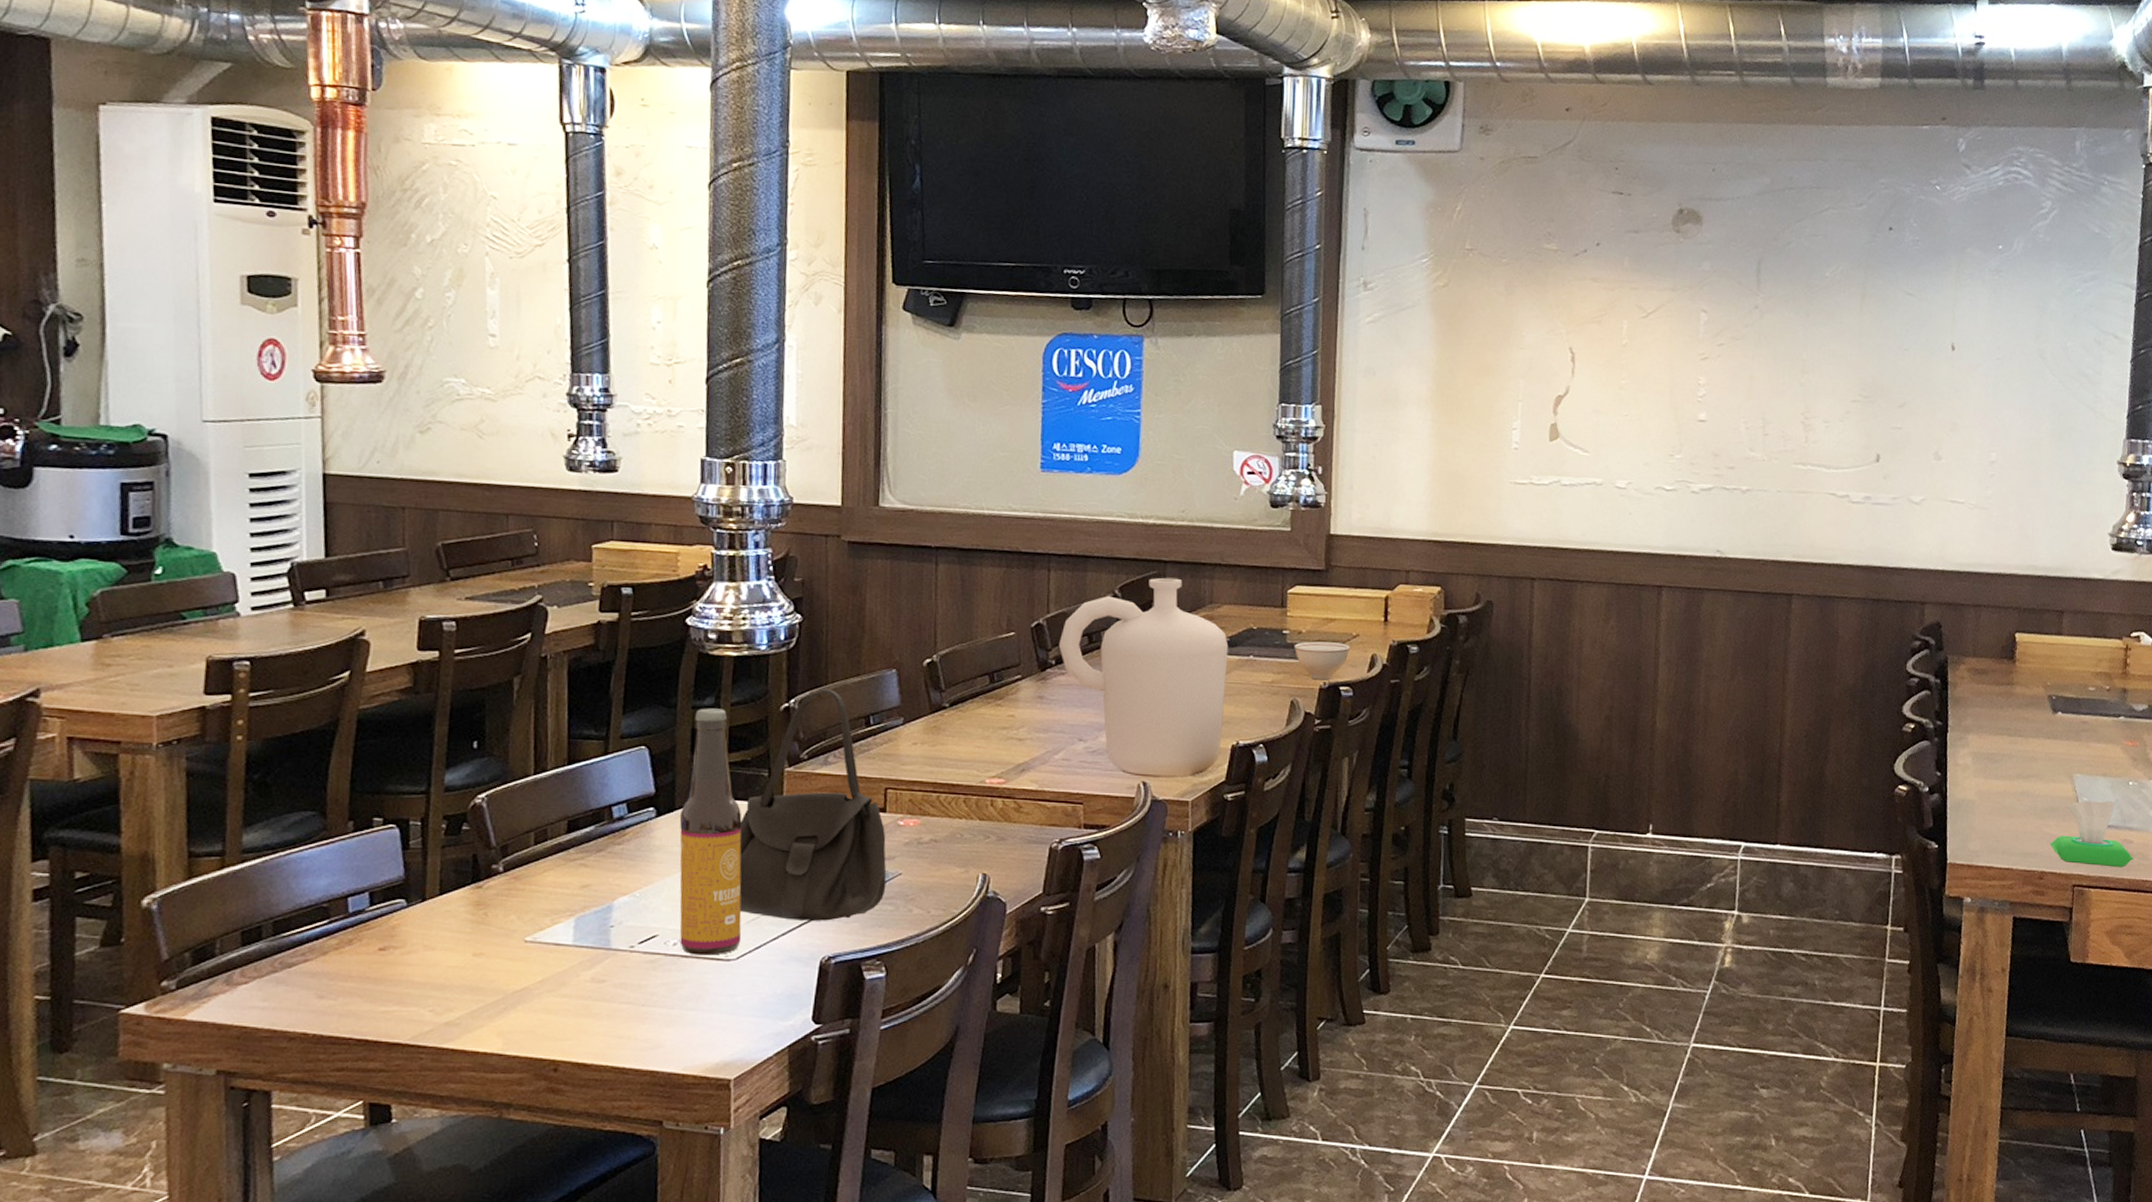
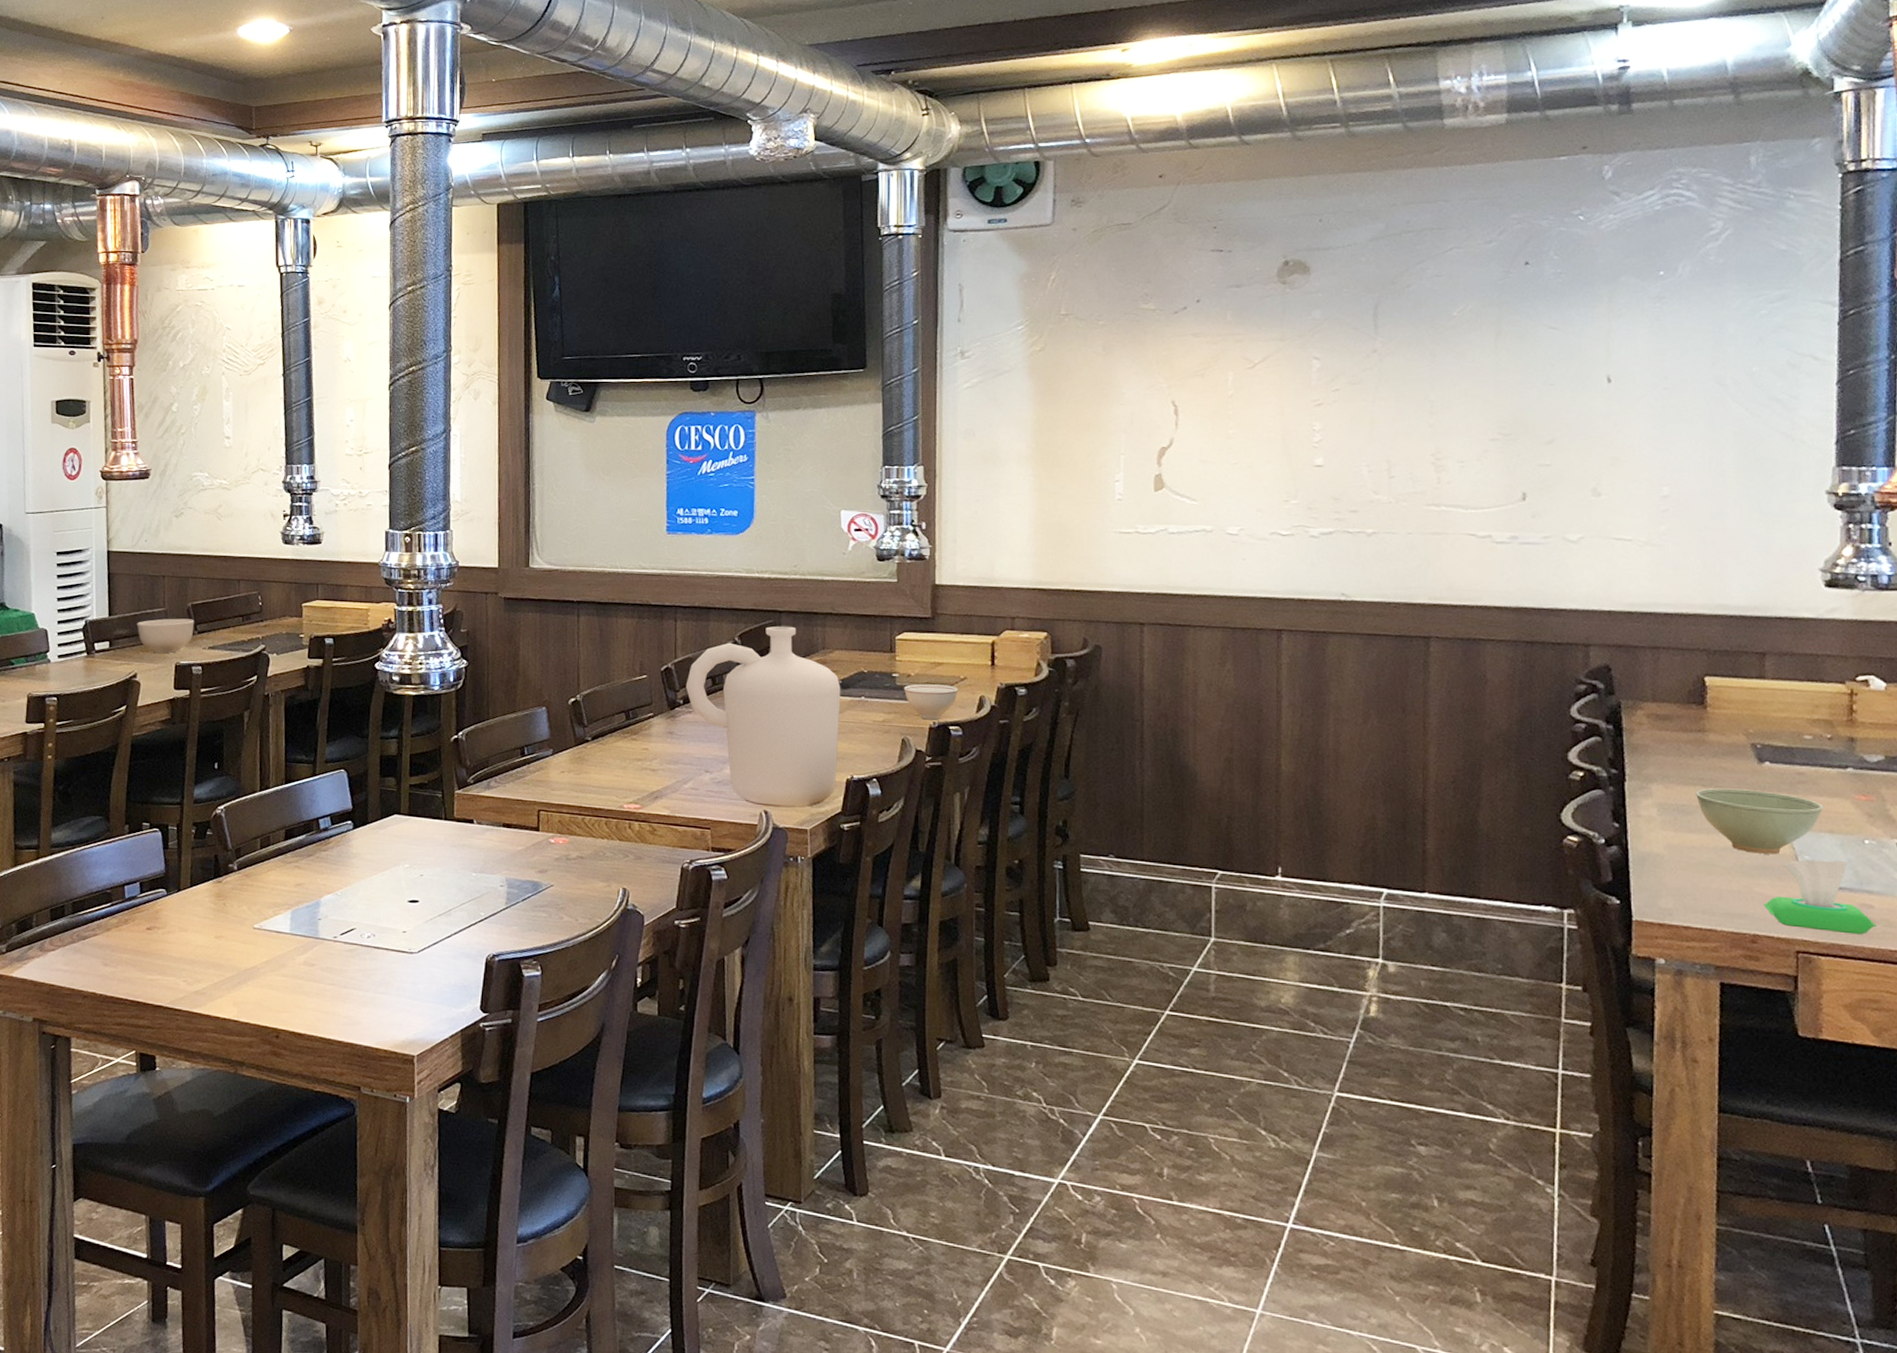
bowl: none [364,561,446,605] -> present [136,618,195,654]
beer bottle: present [679,708,742,956] -> none [371,738,422,949]
handbag: present [739,688,887,921] -> none [419,723,541,924]
bowl: none [2002,737,2100,797] -> present [1694,788,1824,855]

